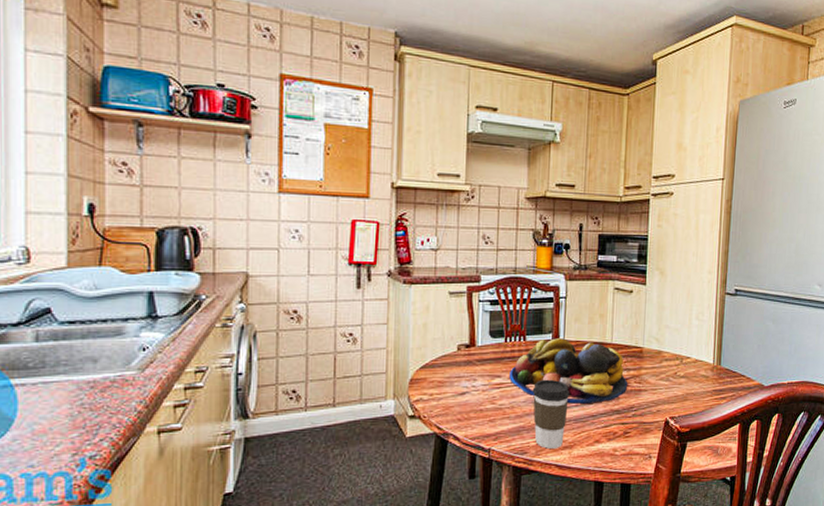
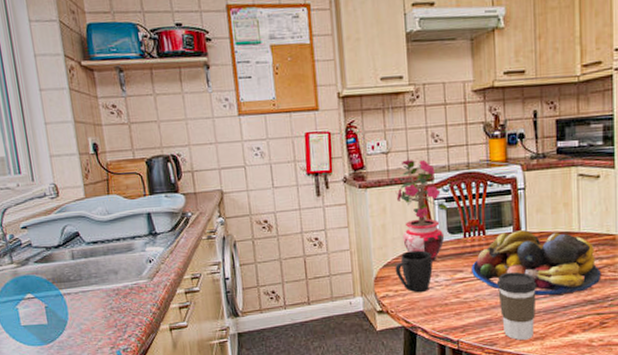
mug: none [432,353,471,398] -> present [395,250,433,293]
potted plant: none [441,256,493,365] -> present [395,157,449,262]

